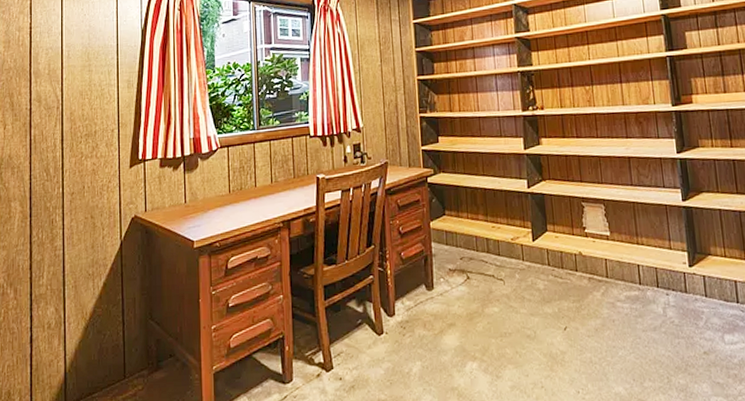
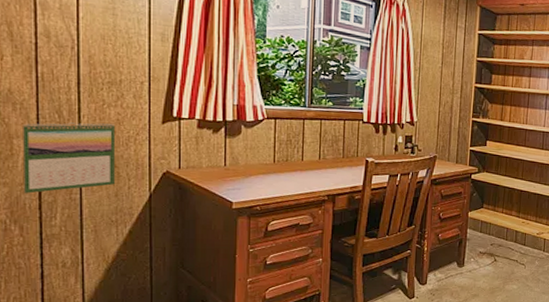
calendar: none [19,174,92,255] -> present [23,122,116,194]

